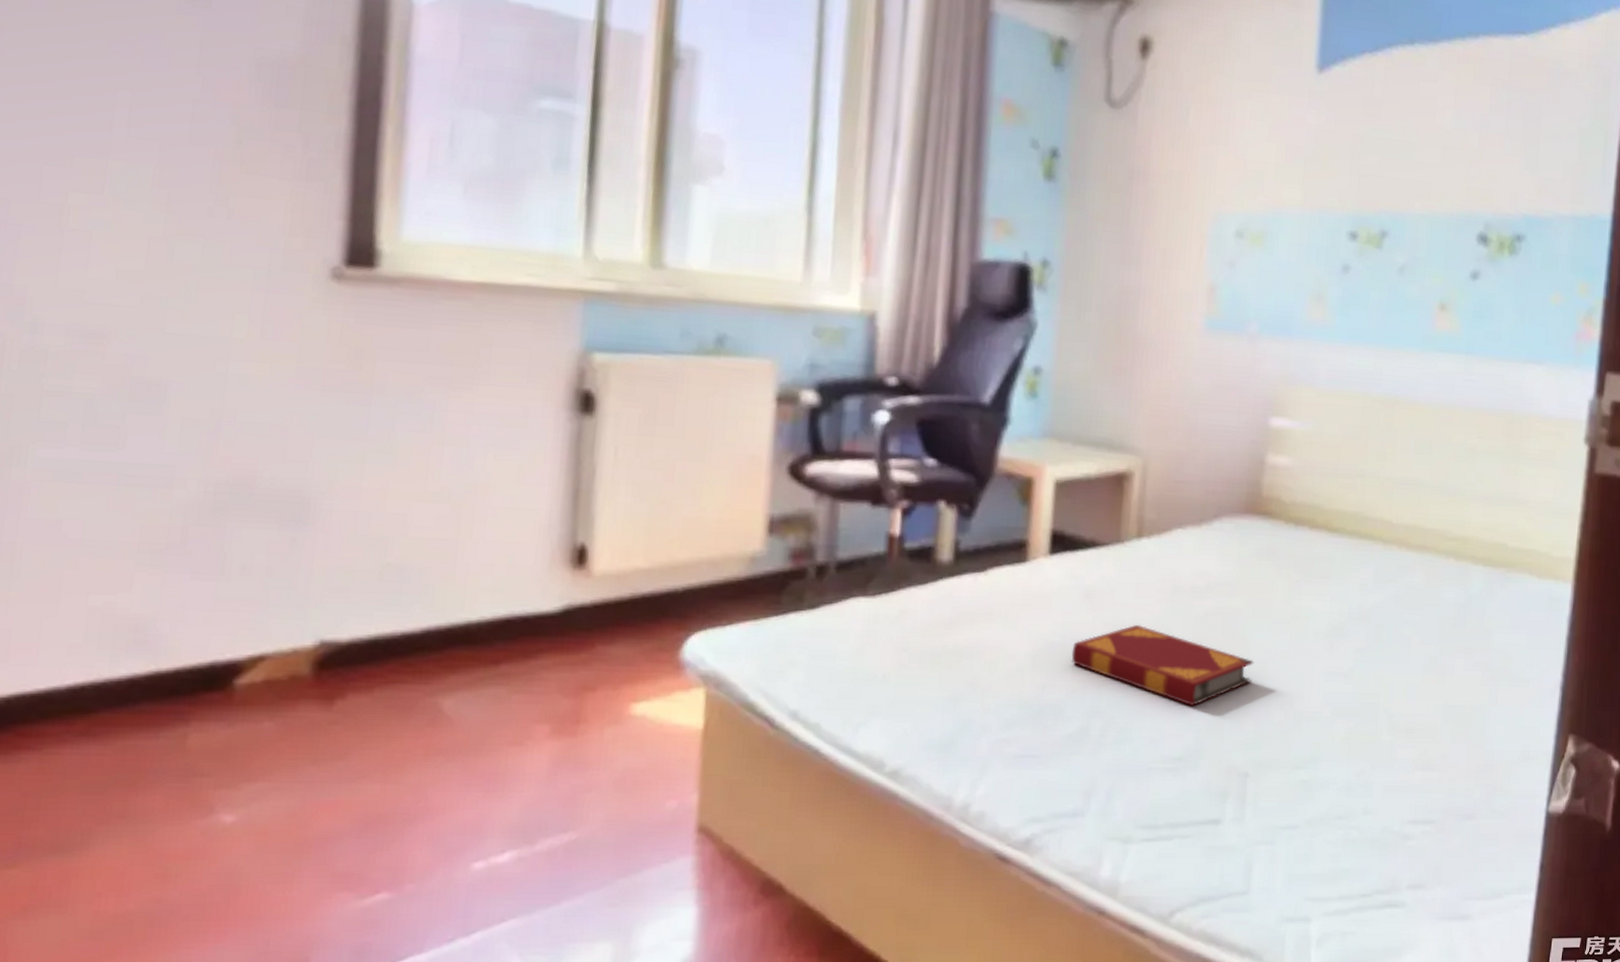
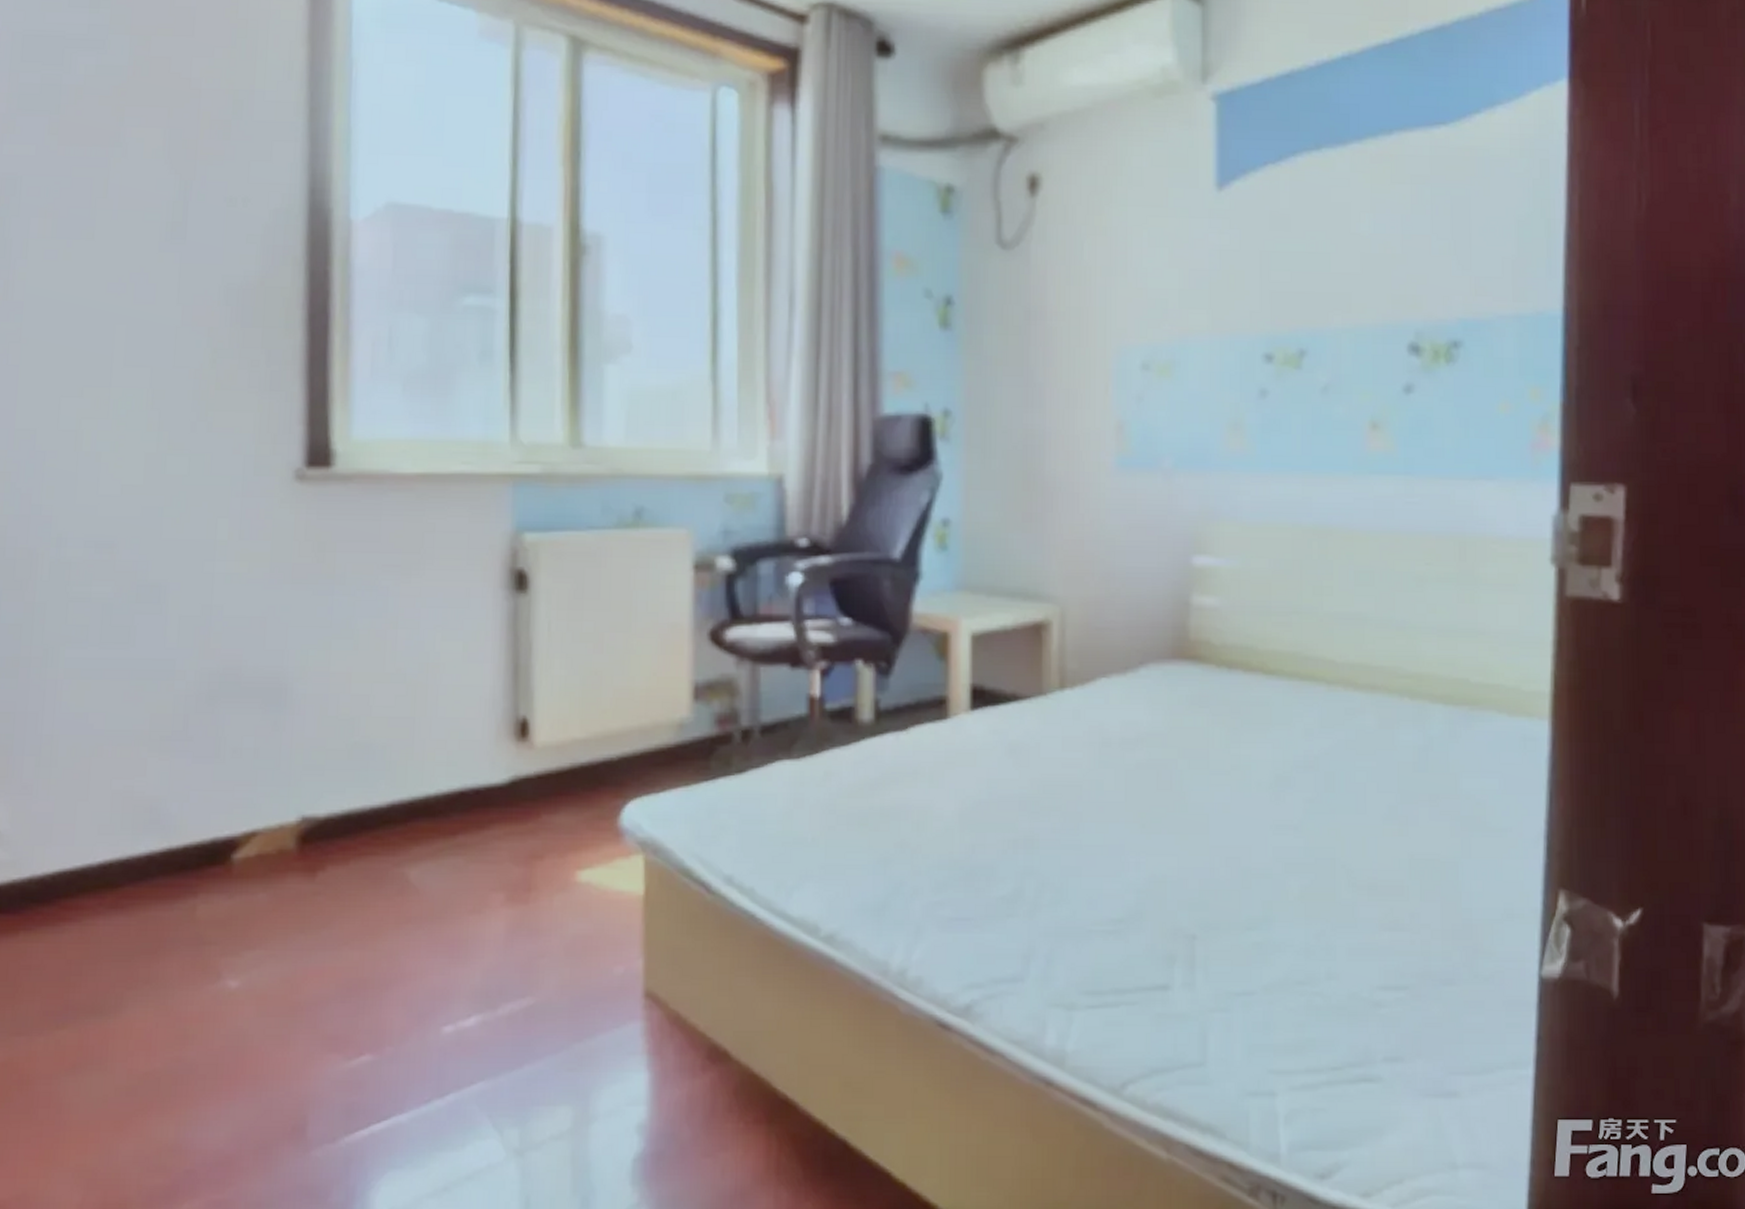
hardback book: present [1071,624,1254,707] -> none [1000,779,1193,865]

